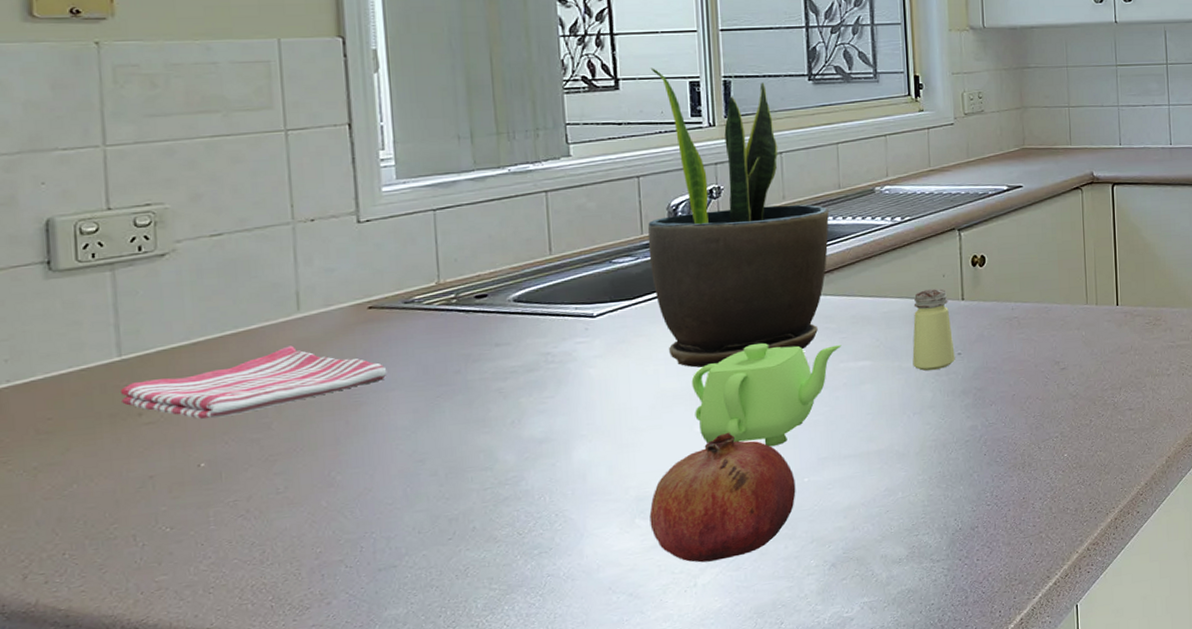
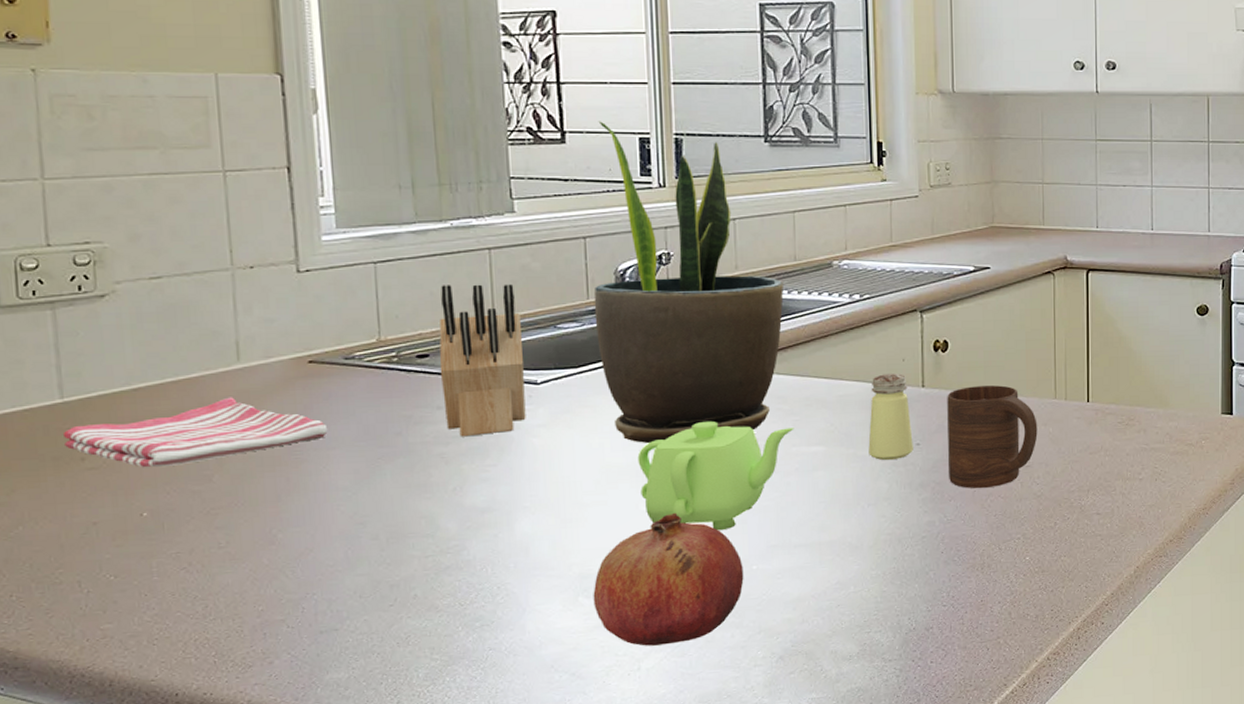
knife block: none [497,223,583,372] -> present [439,284,526,437]
cup: none [985,294,1072,393] -> present [947,385,1038,489]

